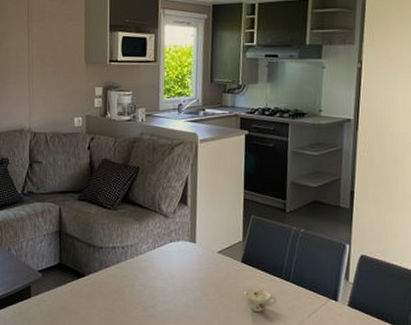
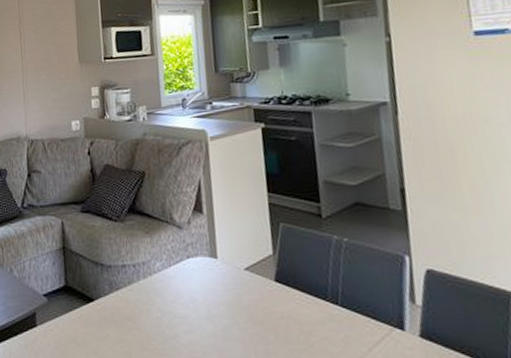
teacup: present [244,288,276,313] -> none [282,314,325,345]

